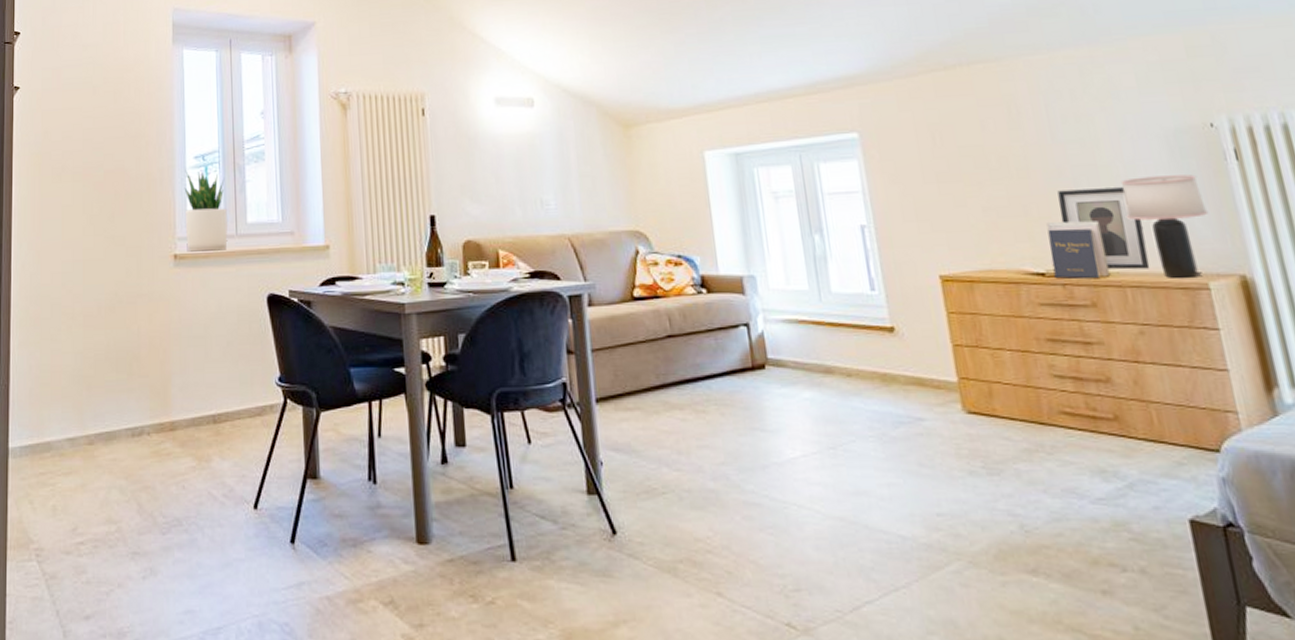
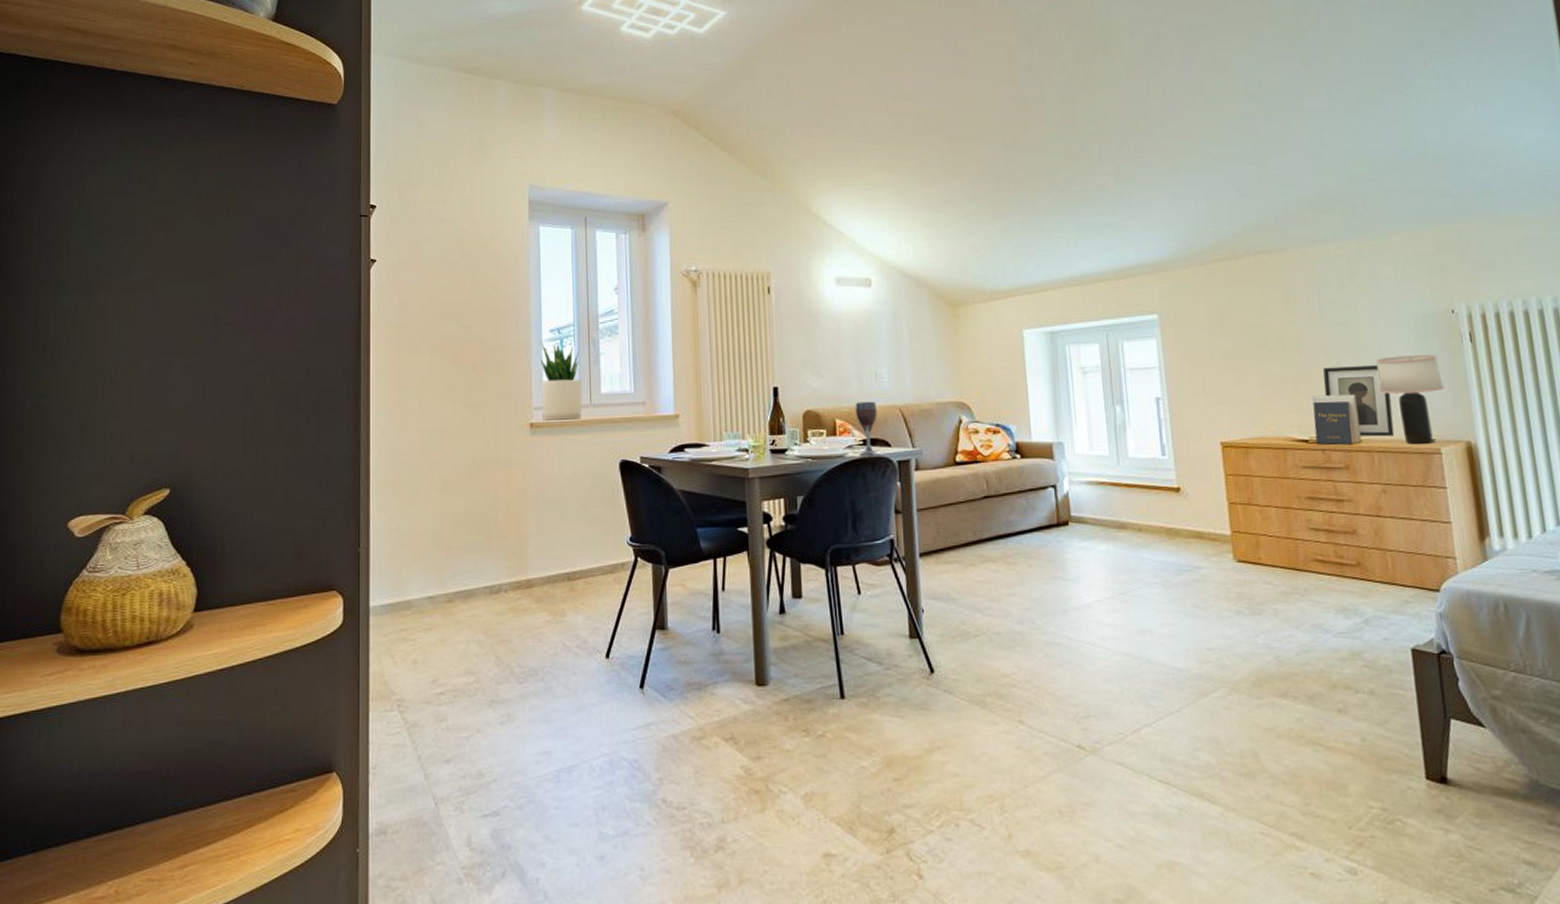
cup: none [519,230,548,291] -> present [855,401,880,457]

